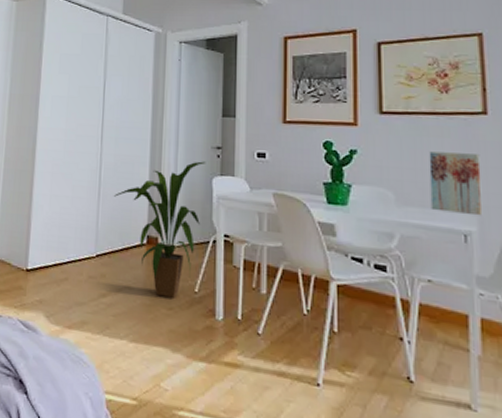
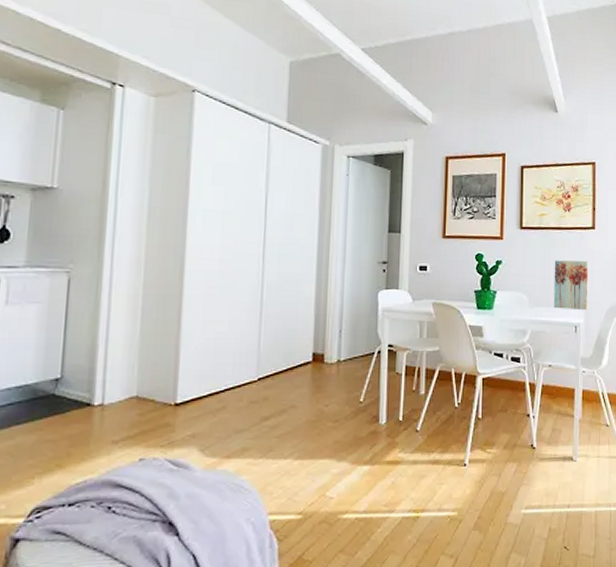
house plant: present [113,161,206,300] -> none [276,276,372,412]

